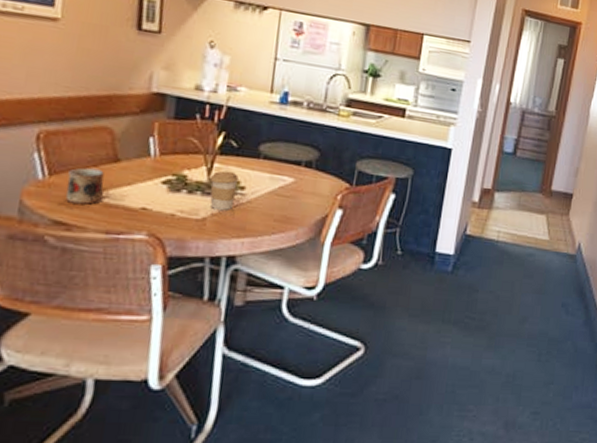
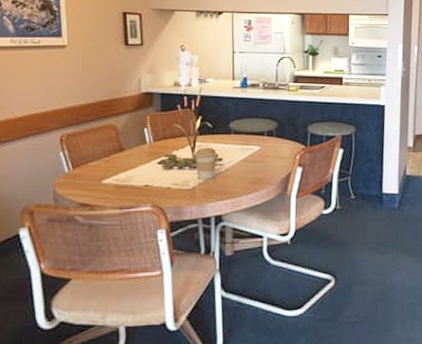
mug: present [65,167,104,205] -> none [86,159,115,188]

